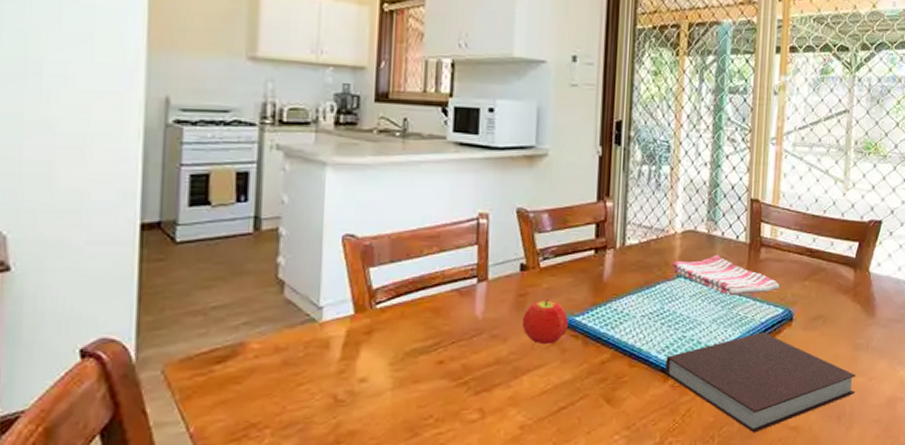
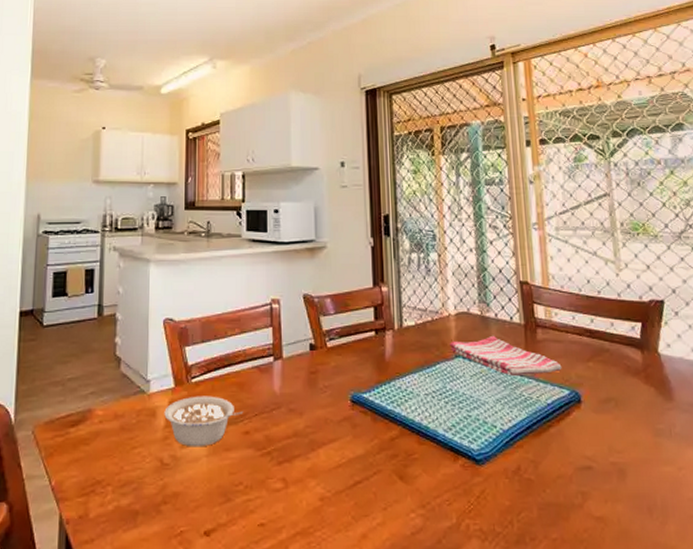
legume: none [340,323,438,381] -> present [164,396,244,447]
fruit: present [522,300,568,345] -> none [315,377,356,420]
notebook: present [665,332,857,433] -> none [454,414,665,521]

